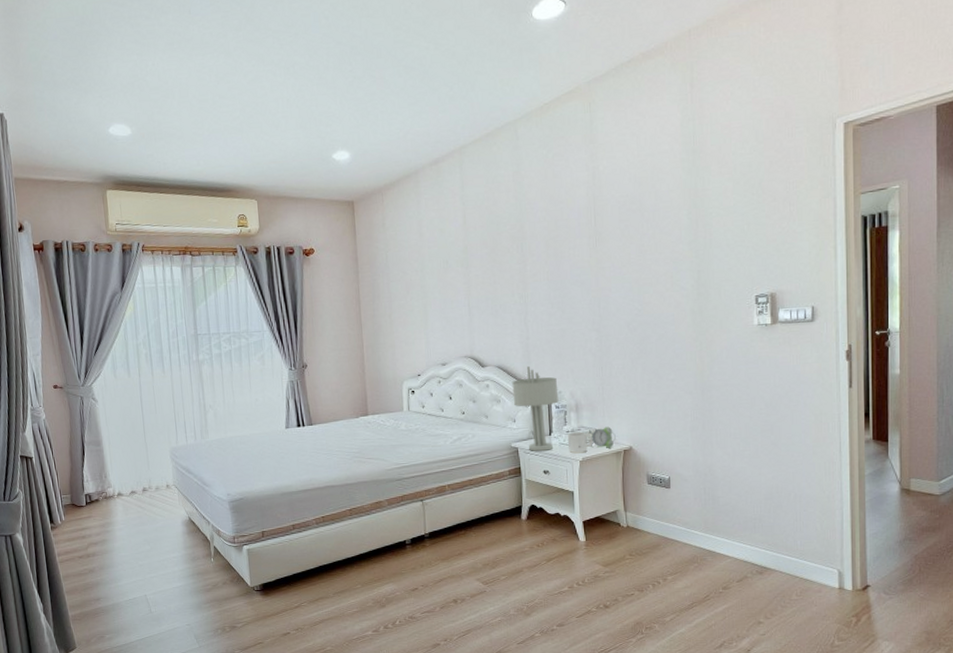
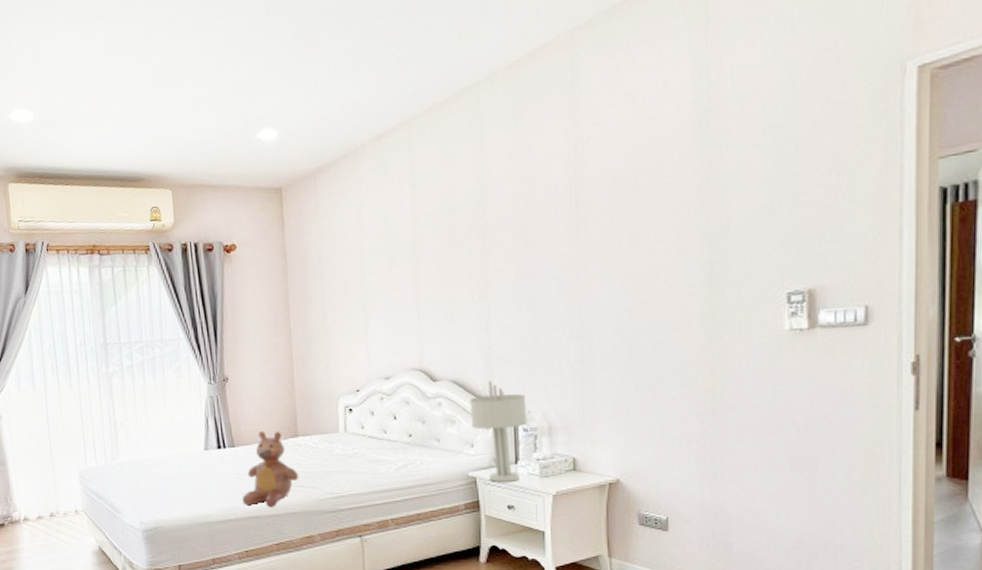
teddy bear: none [319,410,369,478] -> present [241,430,299,508]
mug: present [567,431,593,454] -> none [537,460,570,486]
alarm clock: present [589,426,616,448] -> none [565,454,599,480]

